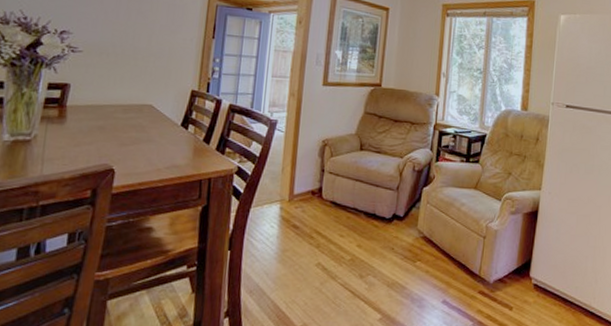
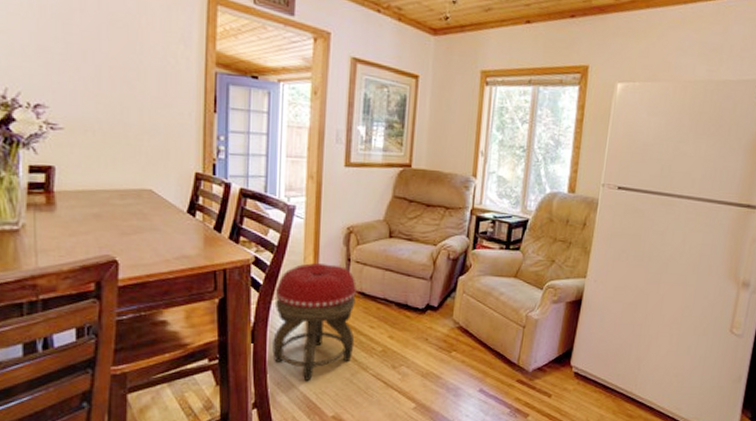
footstool: none [247,173,329,289] -> present [272,263,356,381]

